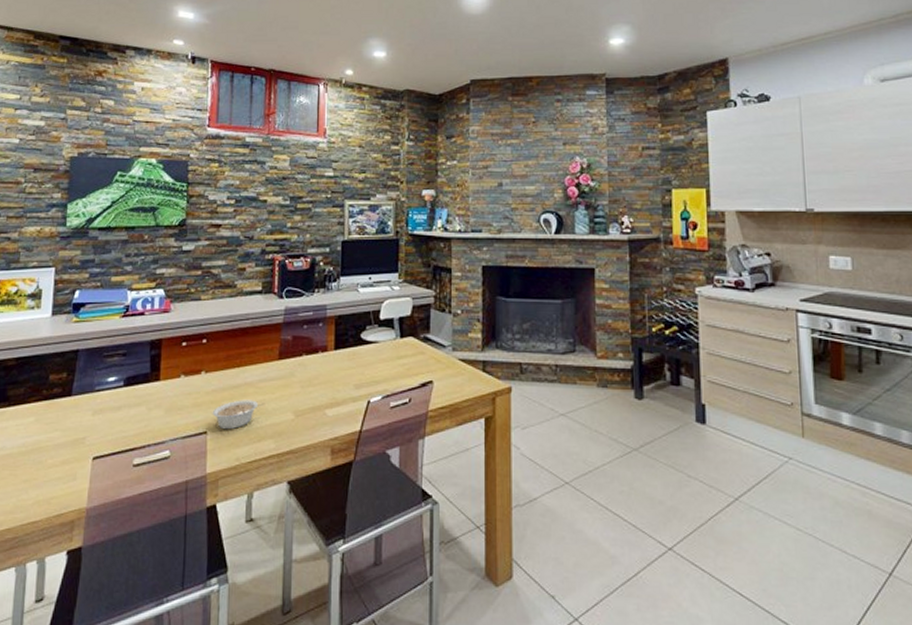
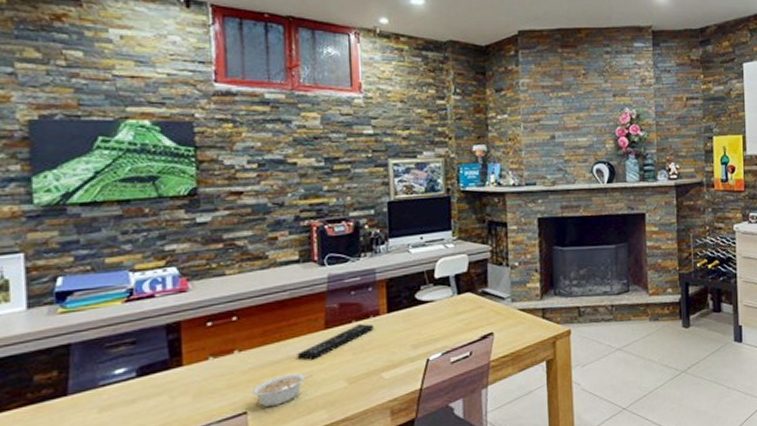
remote control: none [253,358,321,388] -> present [297,324,373,360]

